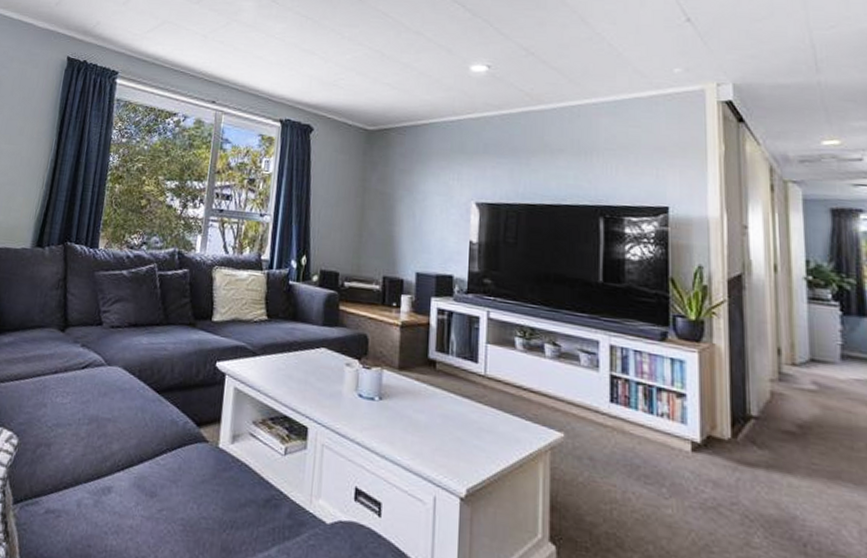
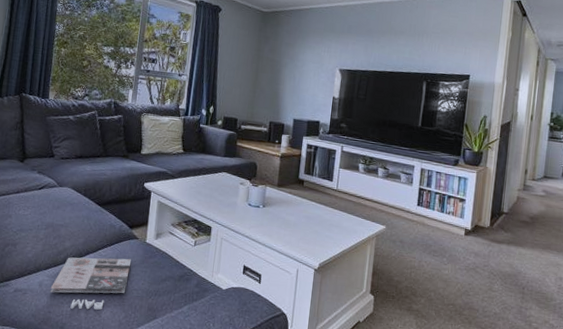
magazine: none [90,465,199,547] -> present [50,257,132,310]

